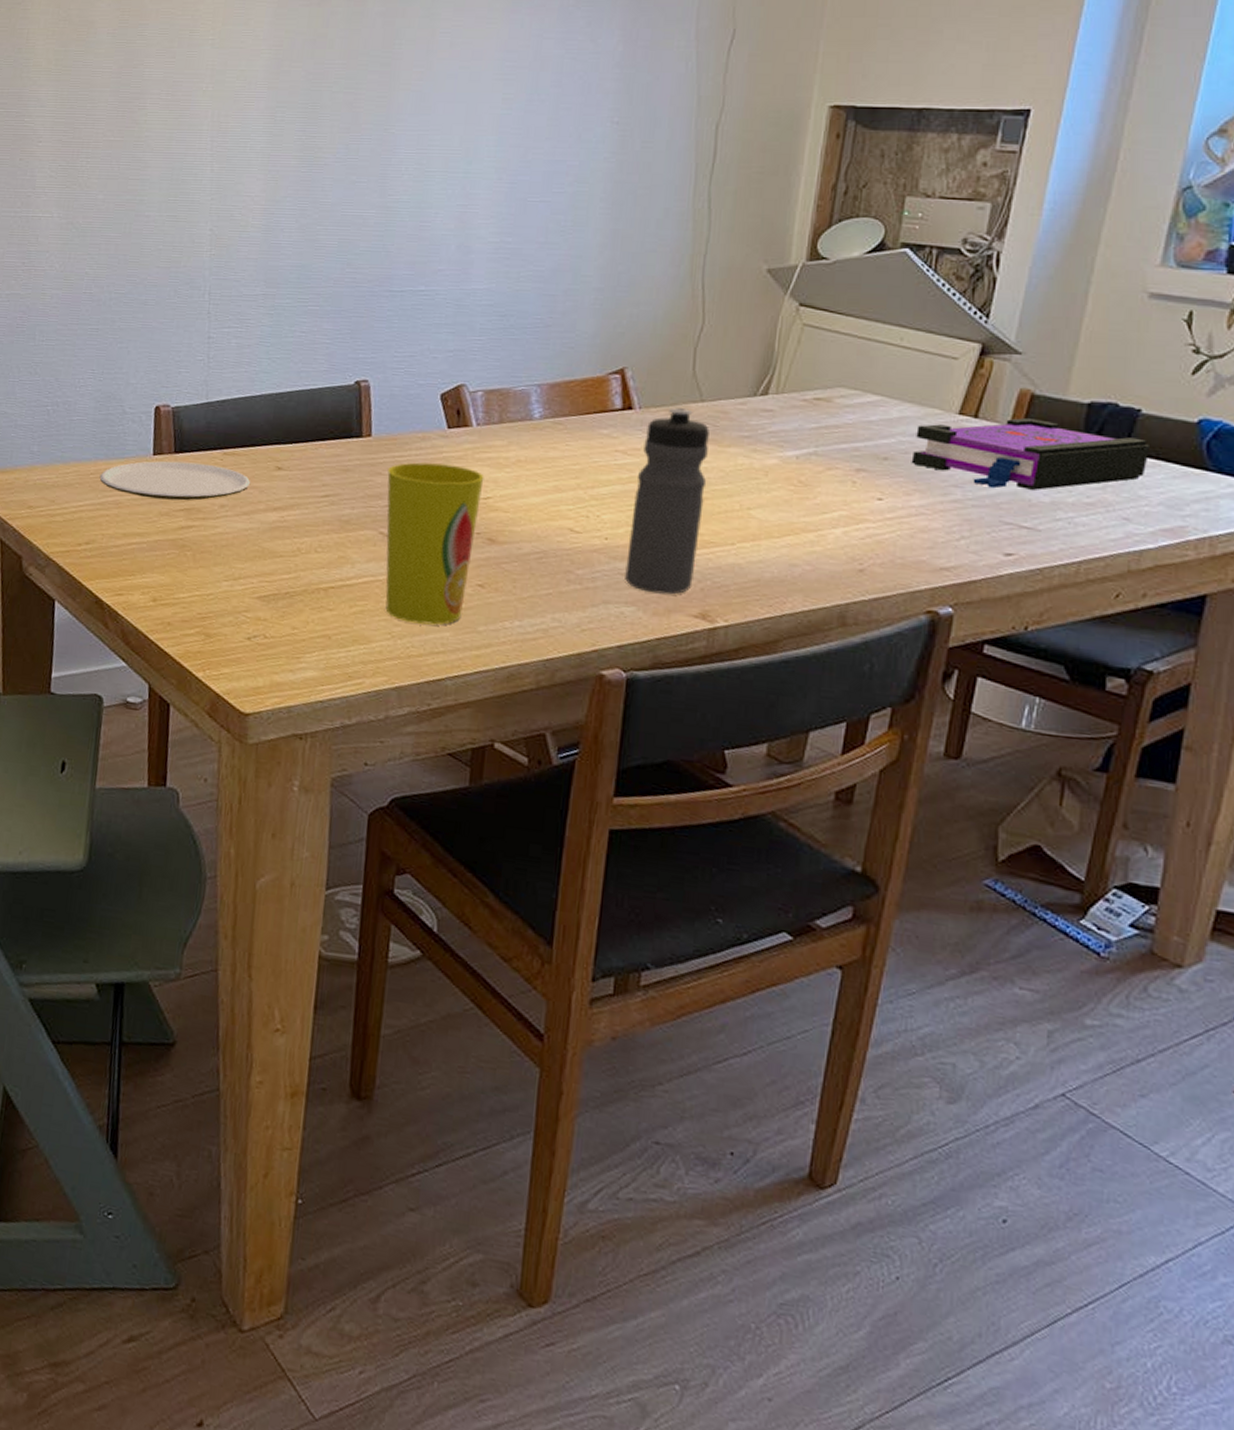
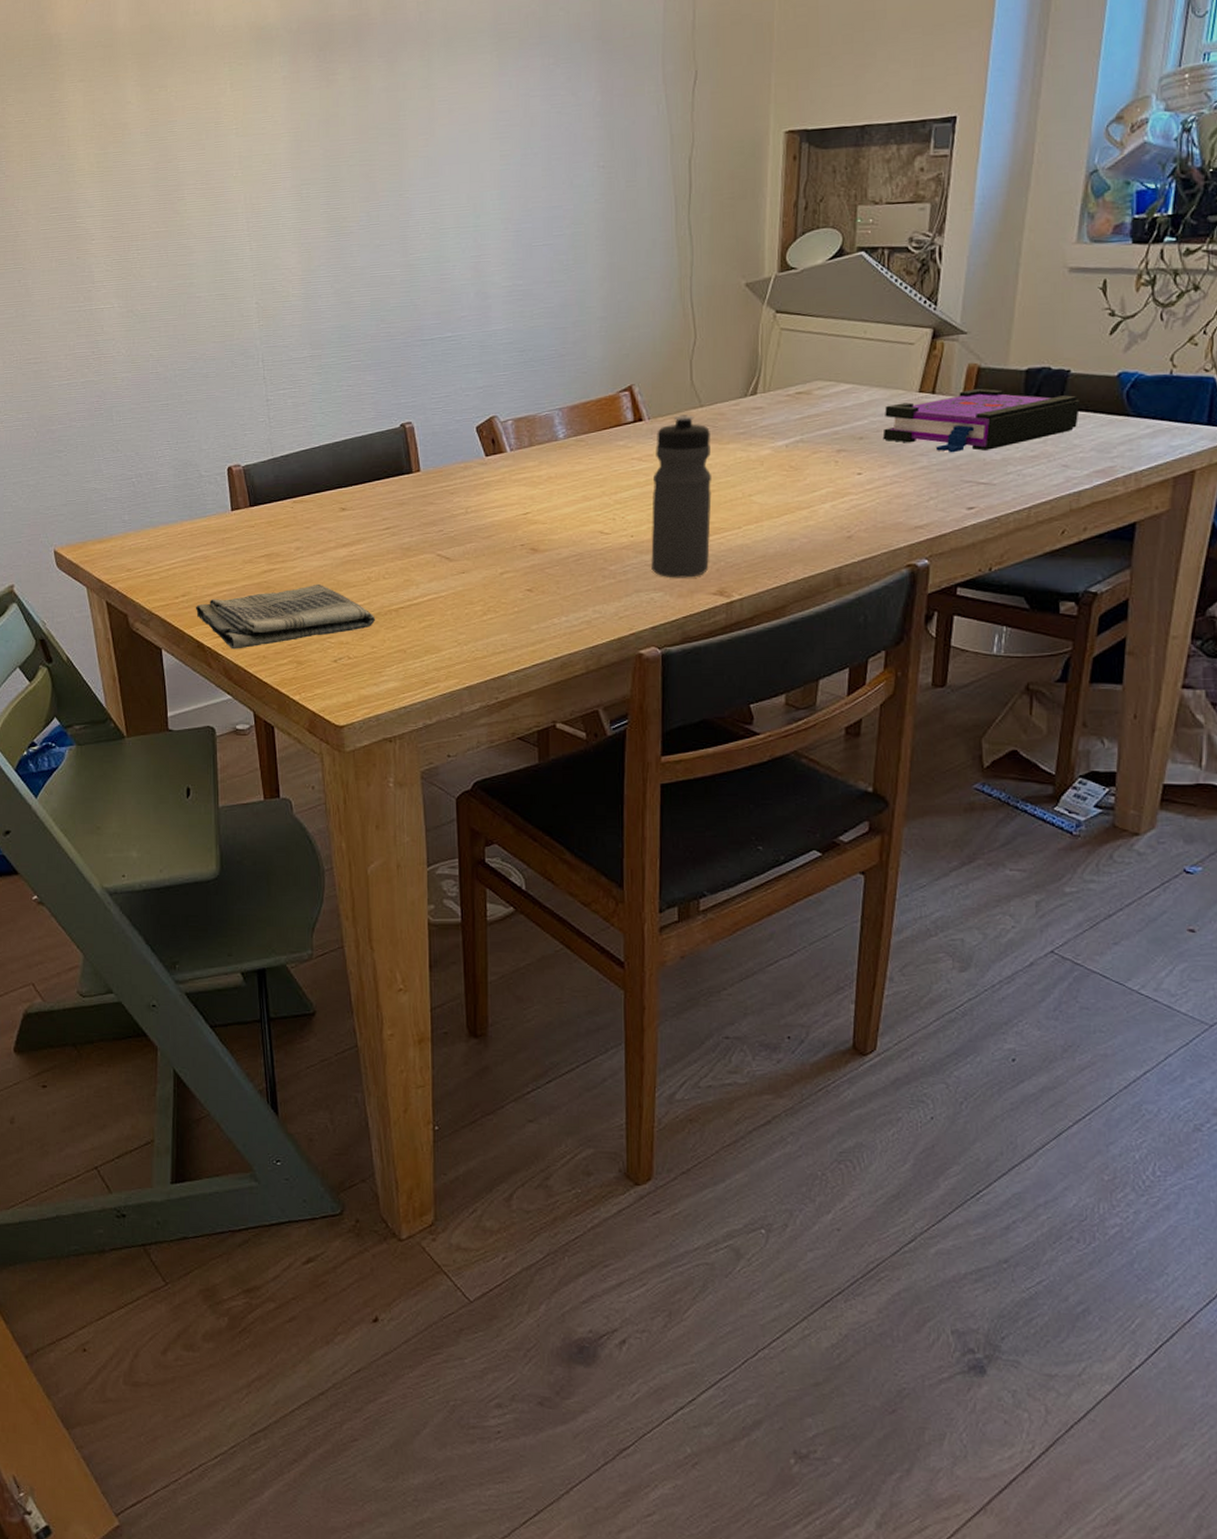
dish towel: none [98,548,301,612] -> present [195,583,376,650]
plate: present [99,461,251,501] -> none [186,513,320,549]
cup: present [385,462,484,625] -> none [438,488,522,630]

